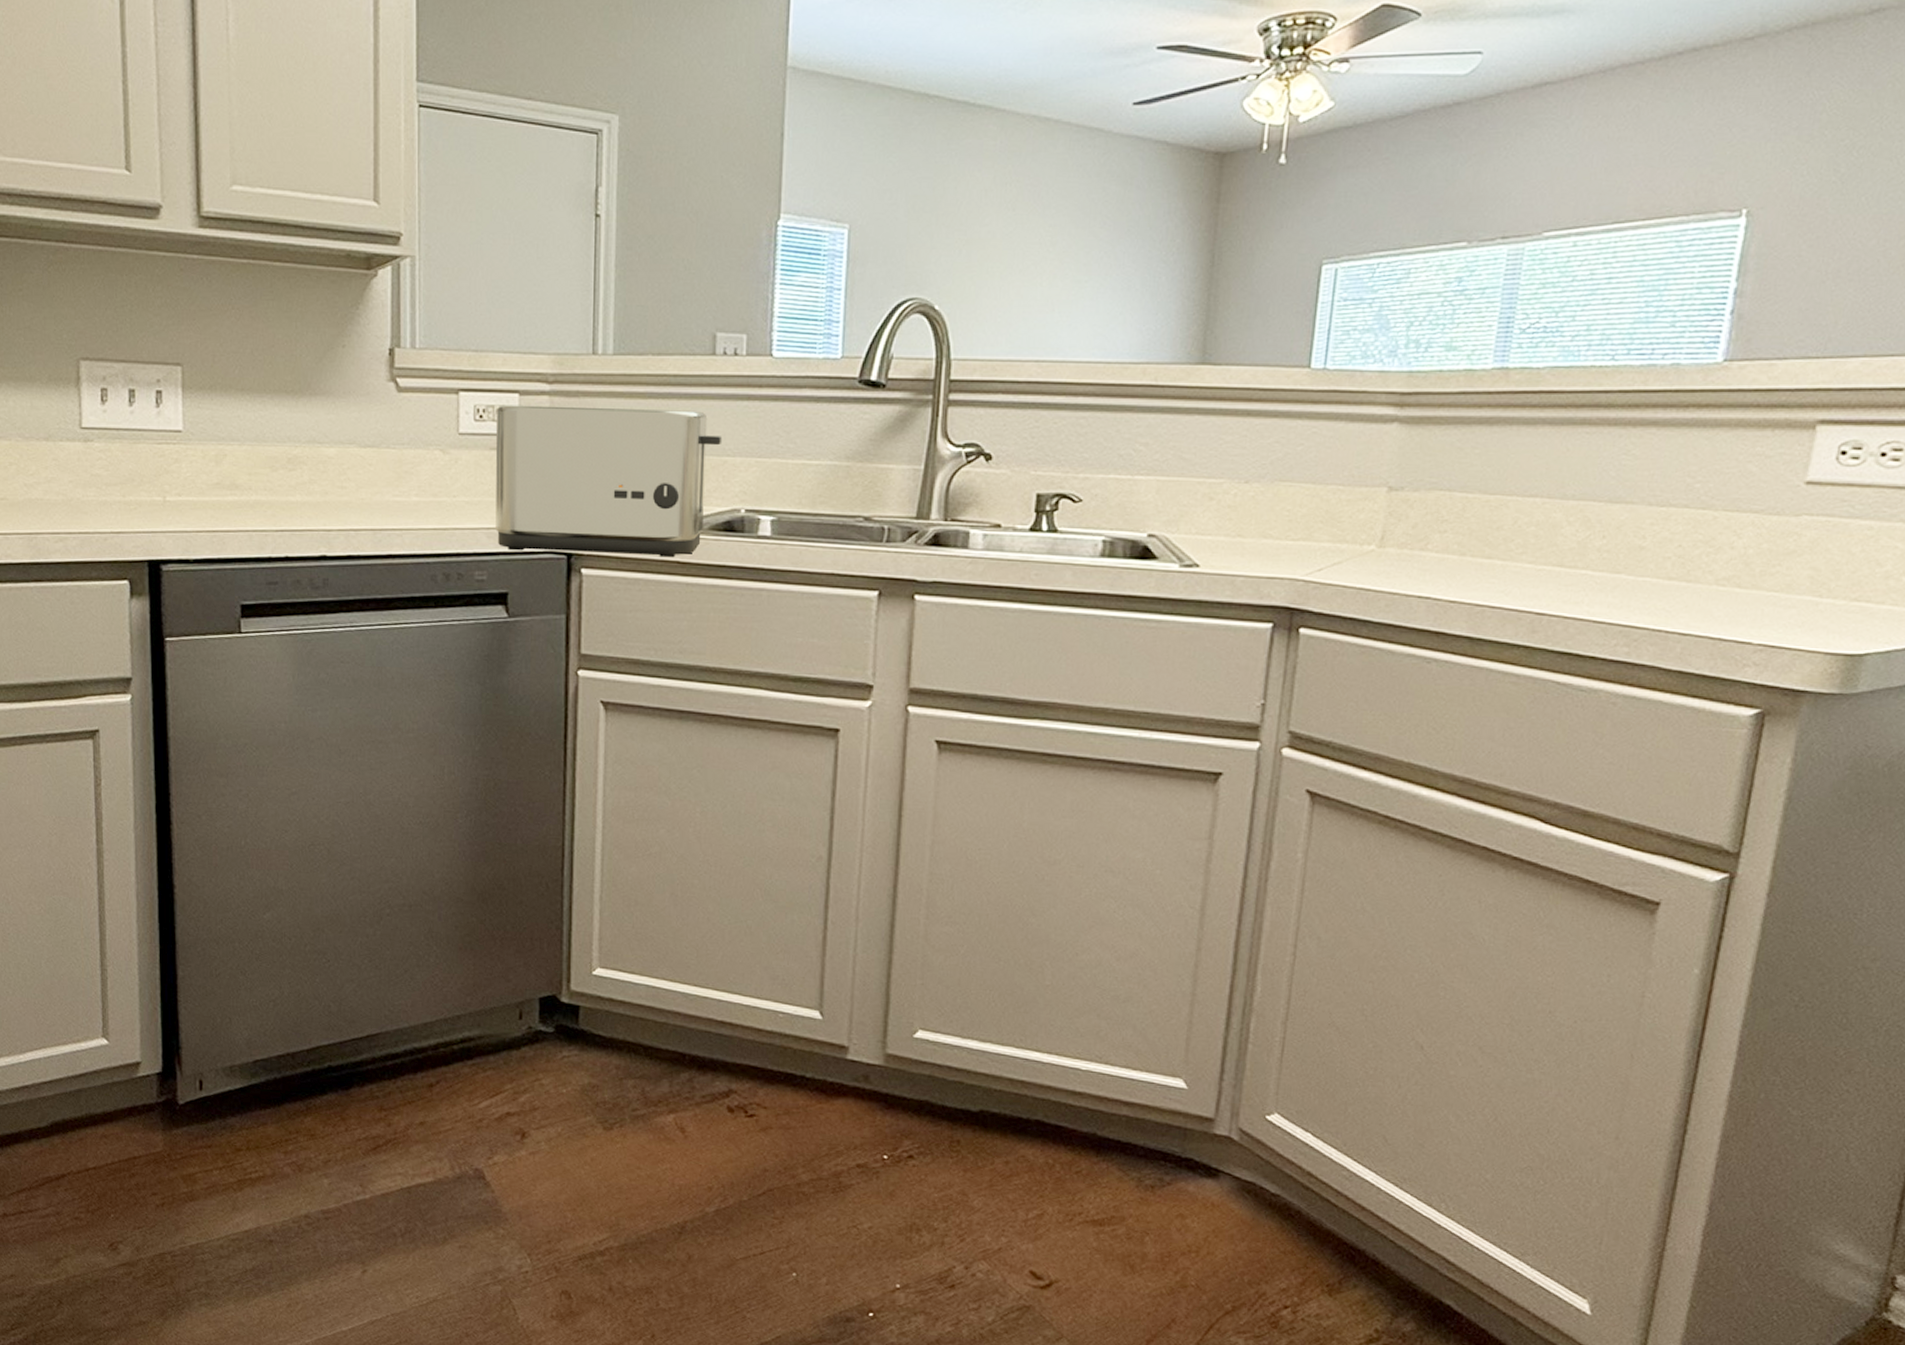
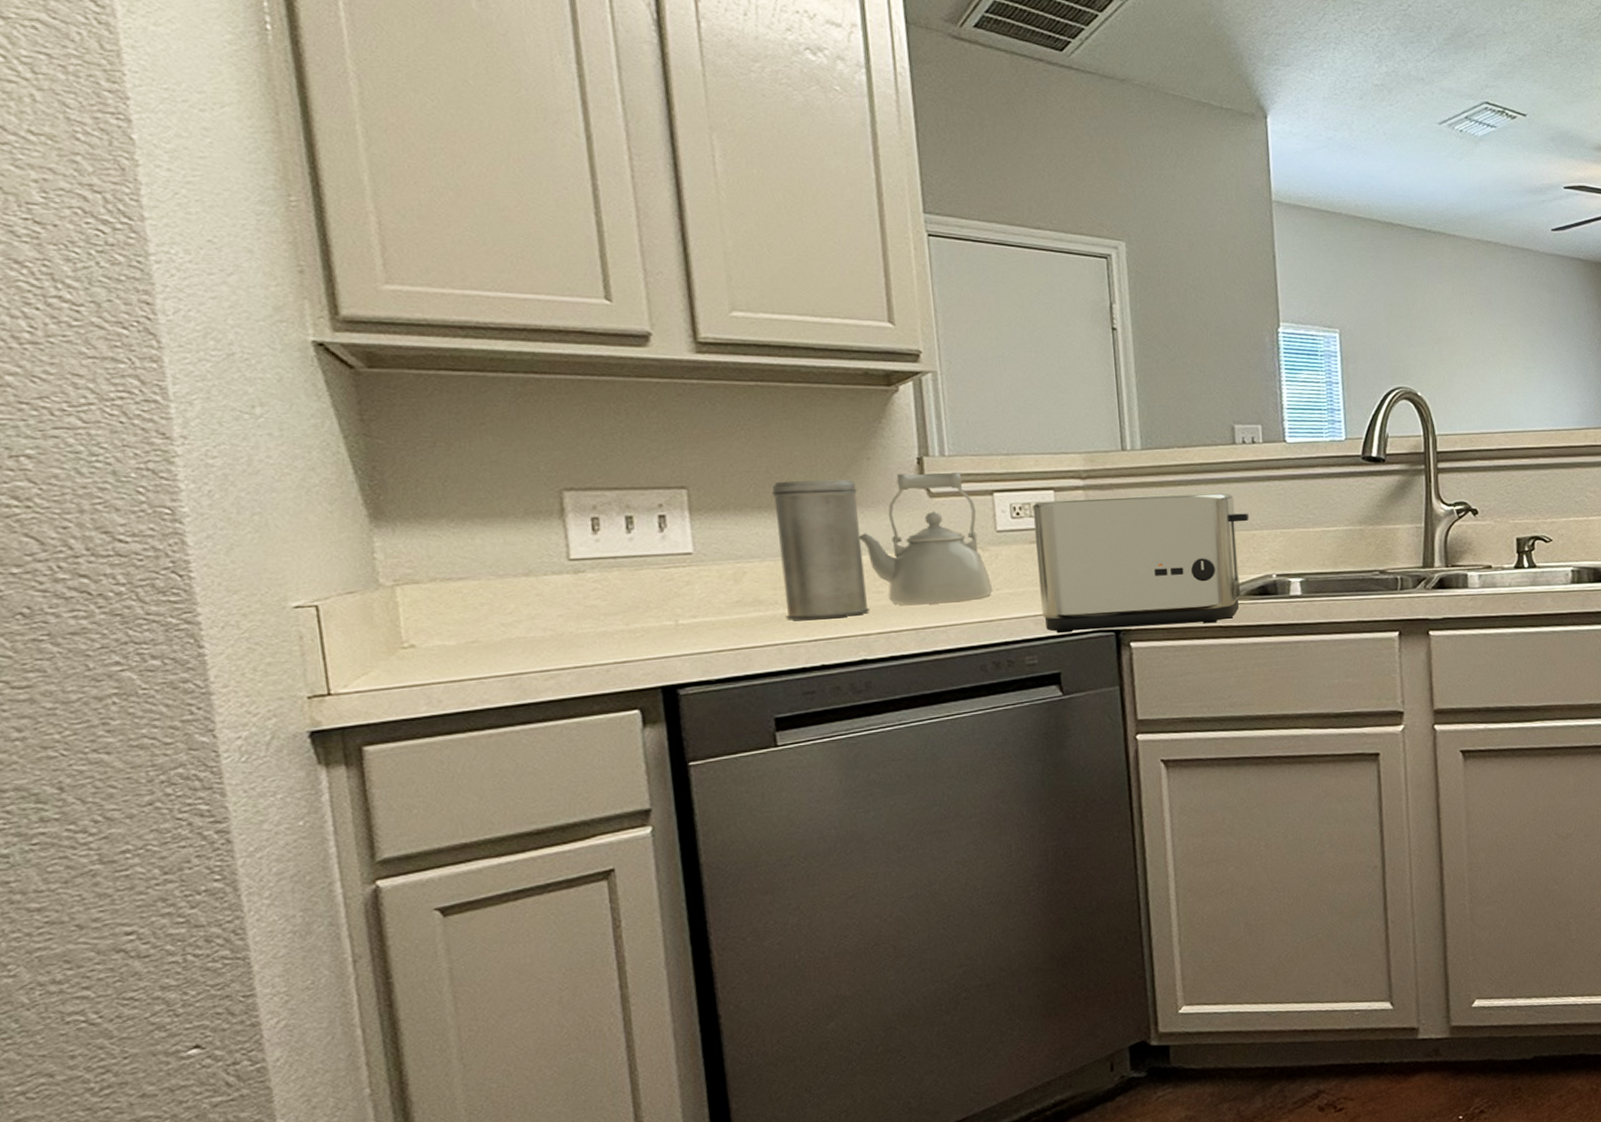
canister: none [254,365,333,510] -> present [772,479,871,621]
kettle: none [329,365,450,506] -> present [859,472,993,606]

